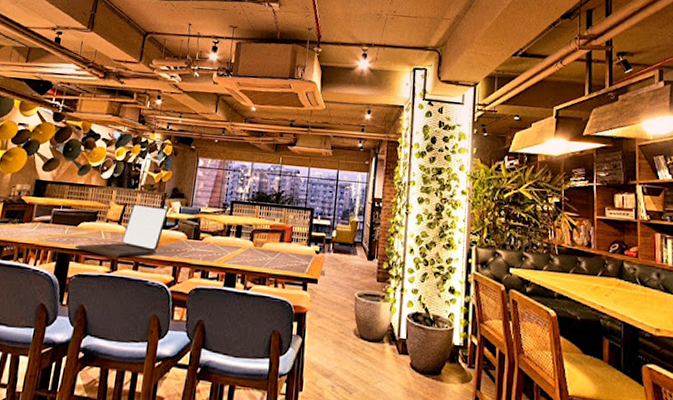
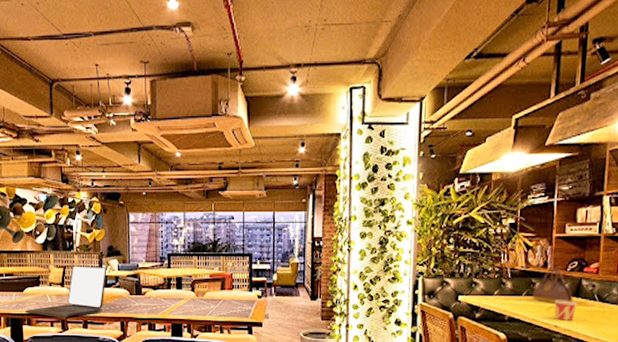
handbag: none [579,248,617,284] -> present [533,267,573,304]
cup: none [599,280,622,303] -> present [554,300,578,321]

